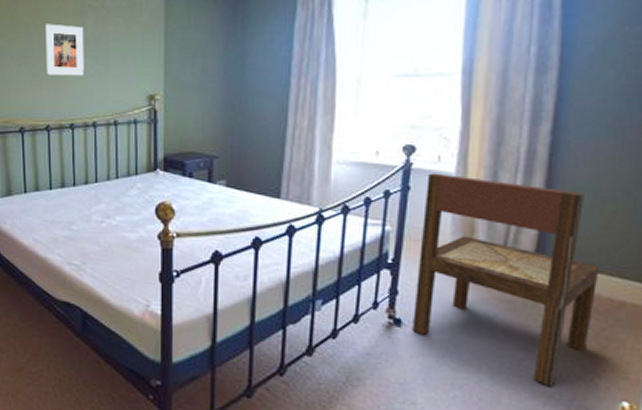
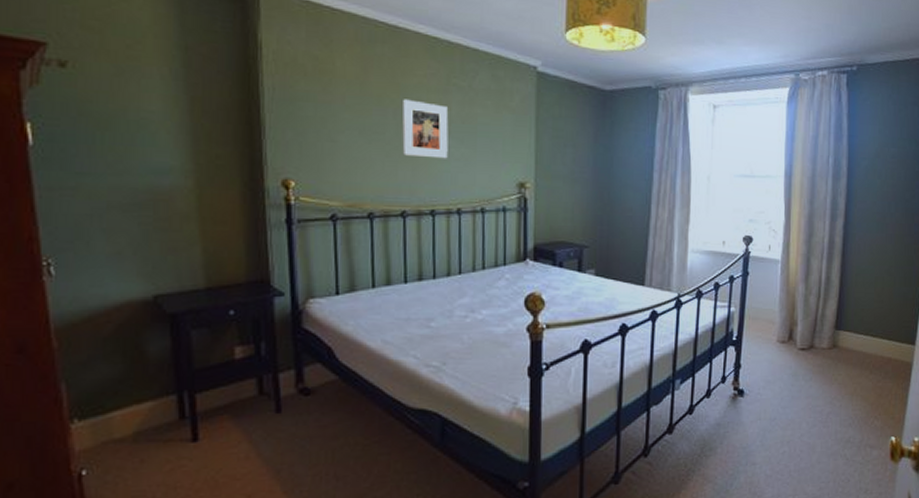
dining chair: present [412,173,600,386] -> none [752,260,876,432]

